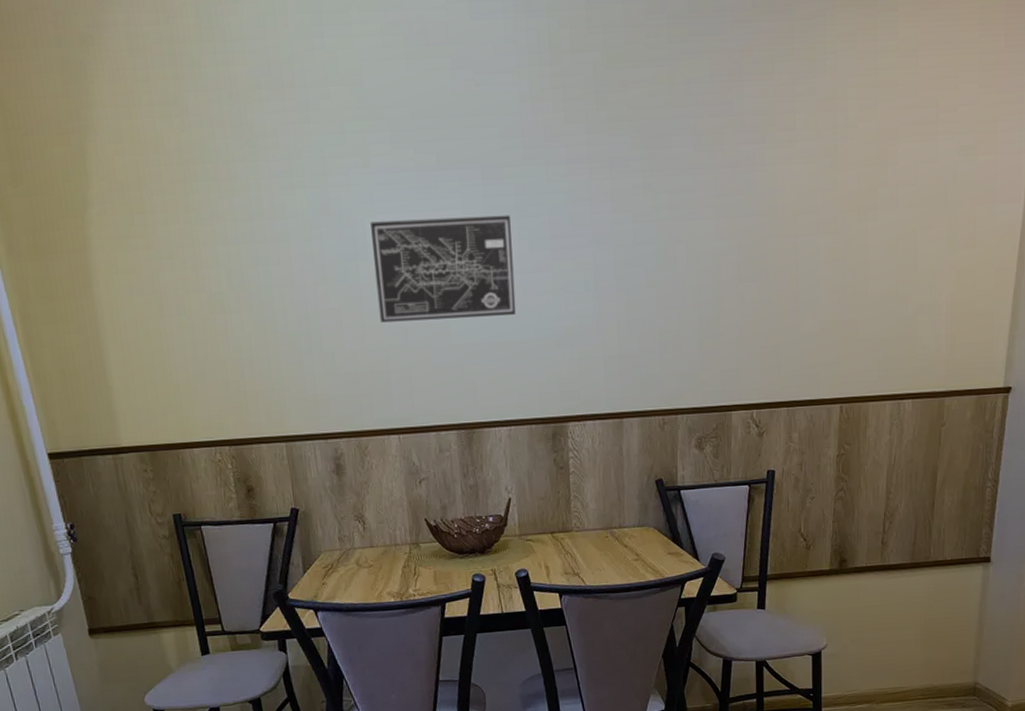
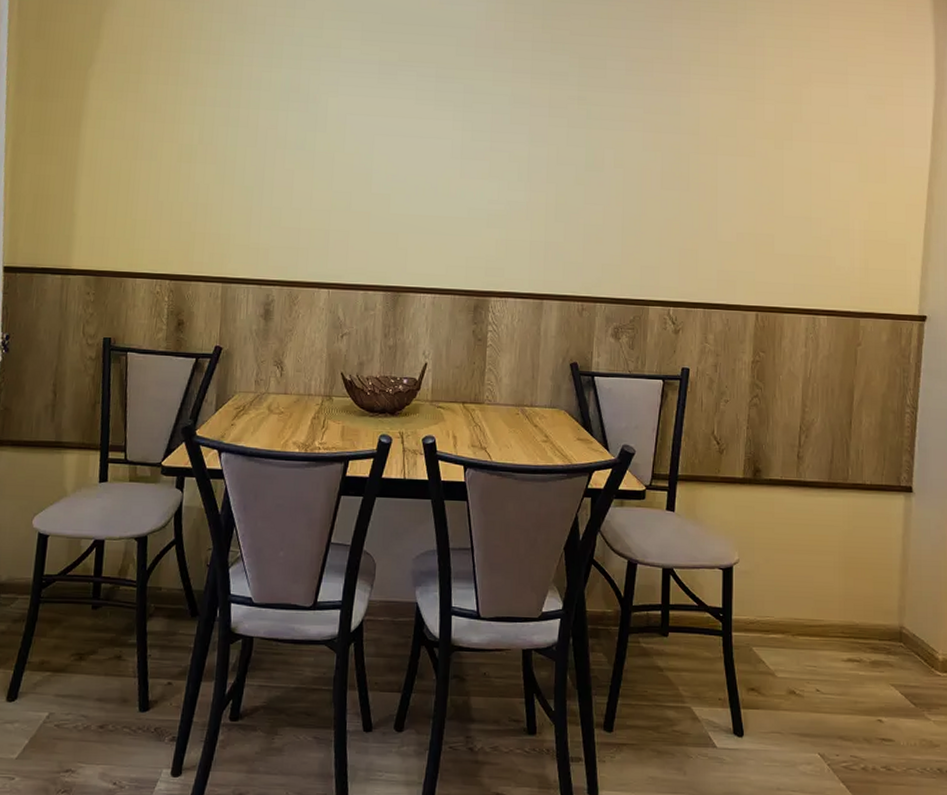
wall art: present [370,215,516,323] -> none [328,101,458,194]

